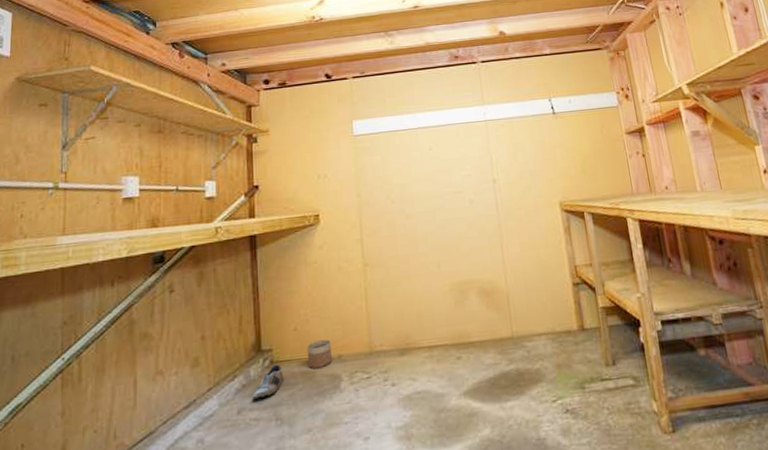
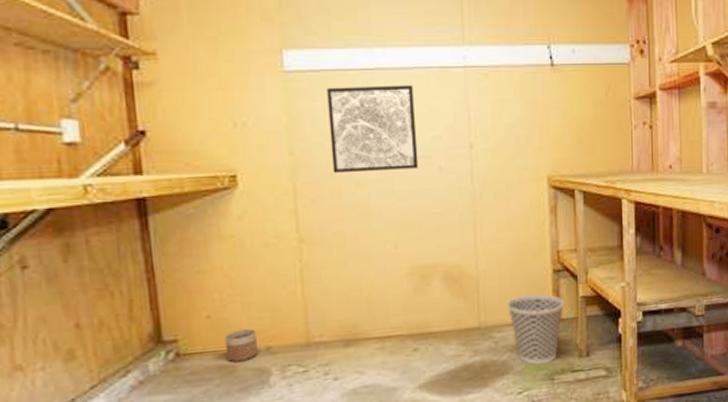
shoe: present [252,364,284,400] -> none [153,357,196,398]
wall art: none [383,137,454,209] -> present [327,84,419,174]
wastebasket: none [534,305,587,373] -> present [506,293,565,365]

